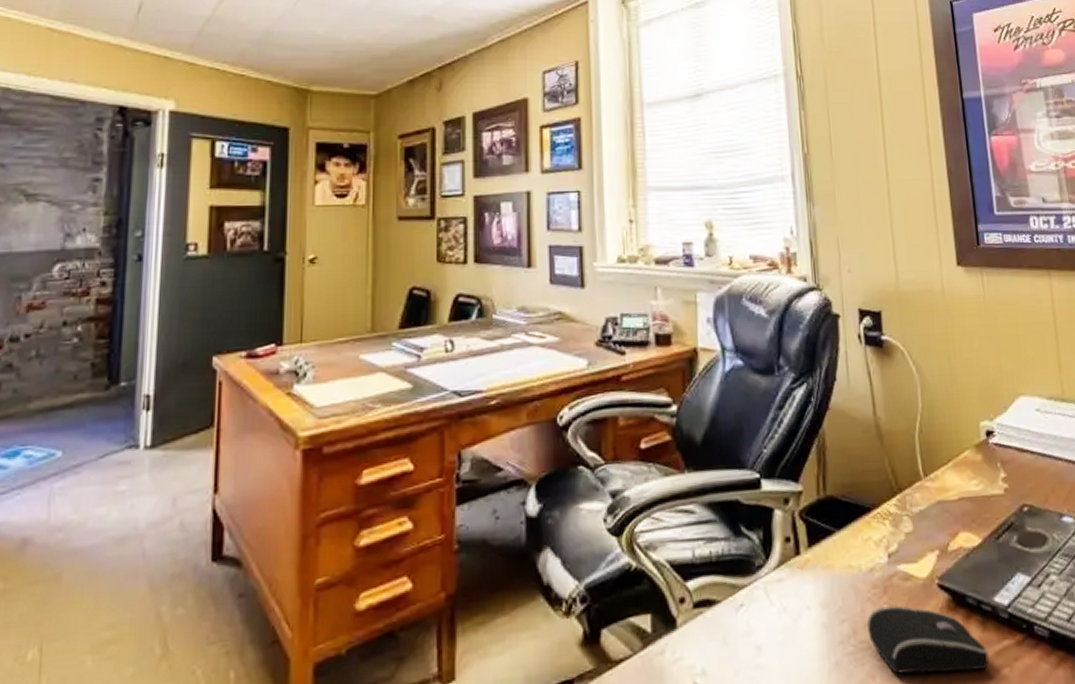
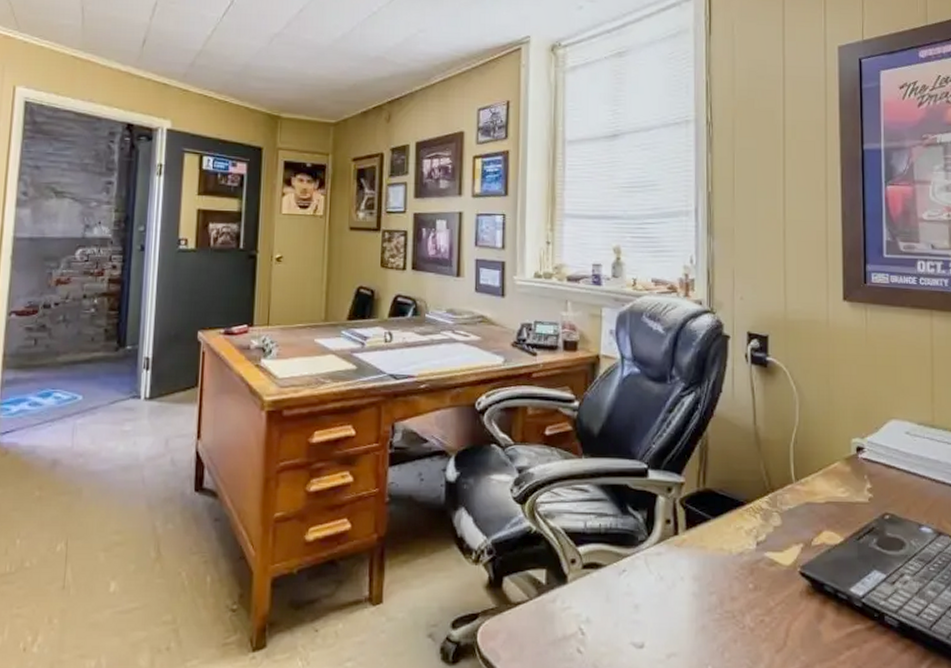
computer mouse: present [867,605,989,674] -> none [734,585,840,646]

